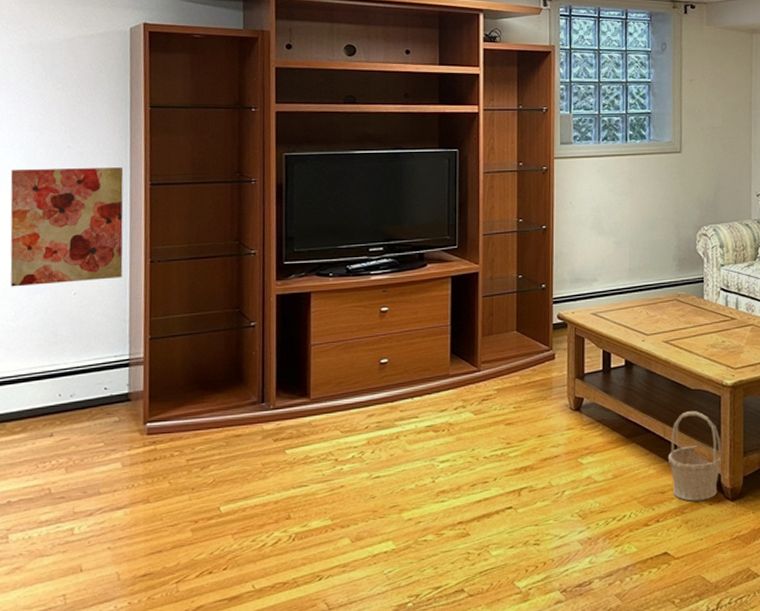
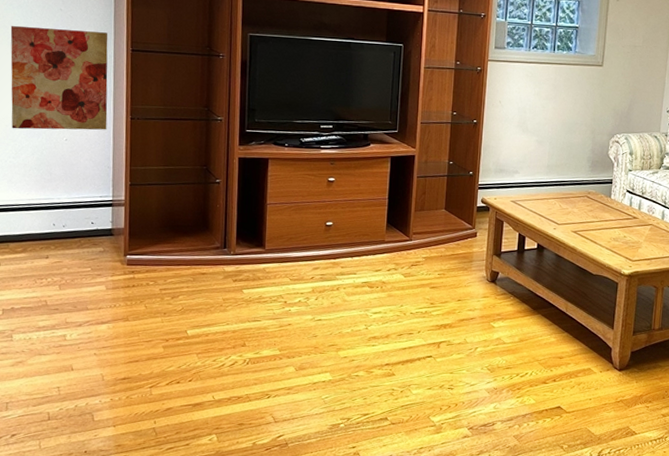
basket: present [667,411,723,501] -> none [567,293,615,368]

